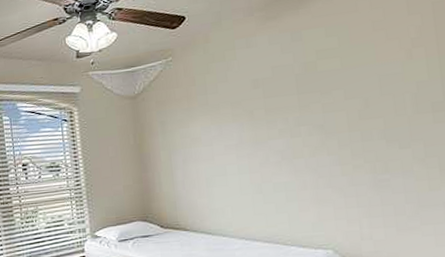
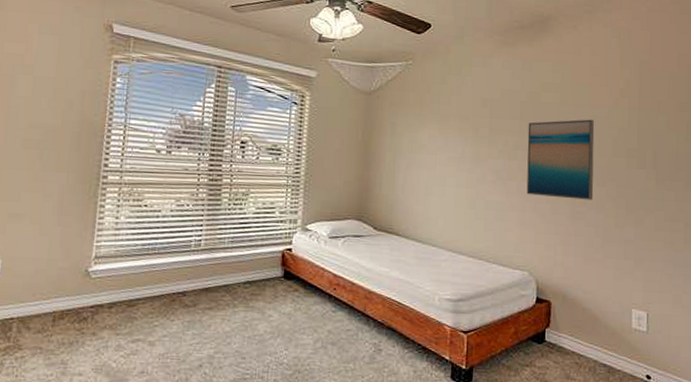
wall art: none [307,78,398,170] -> present [526,119,595,200]

